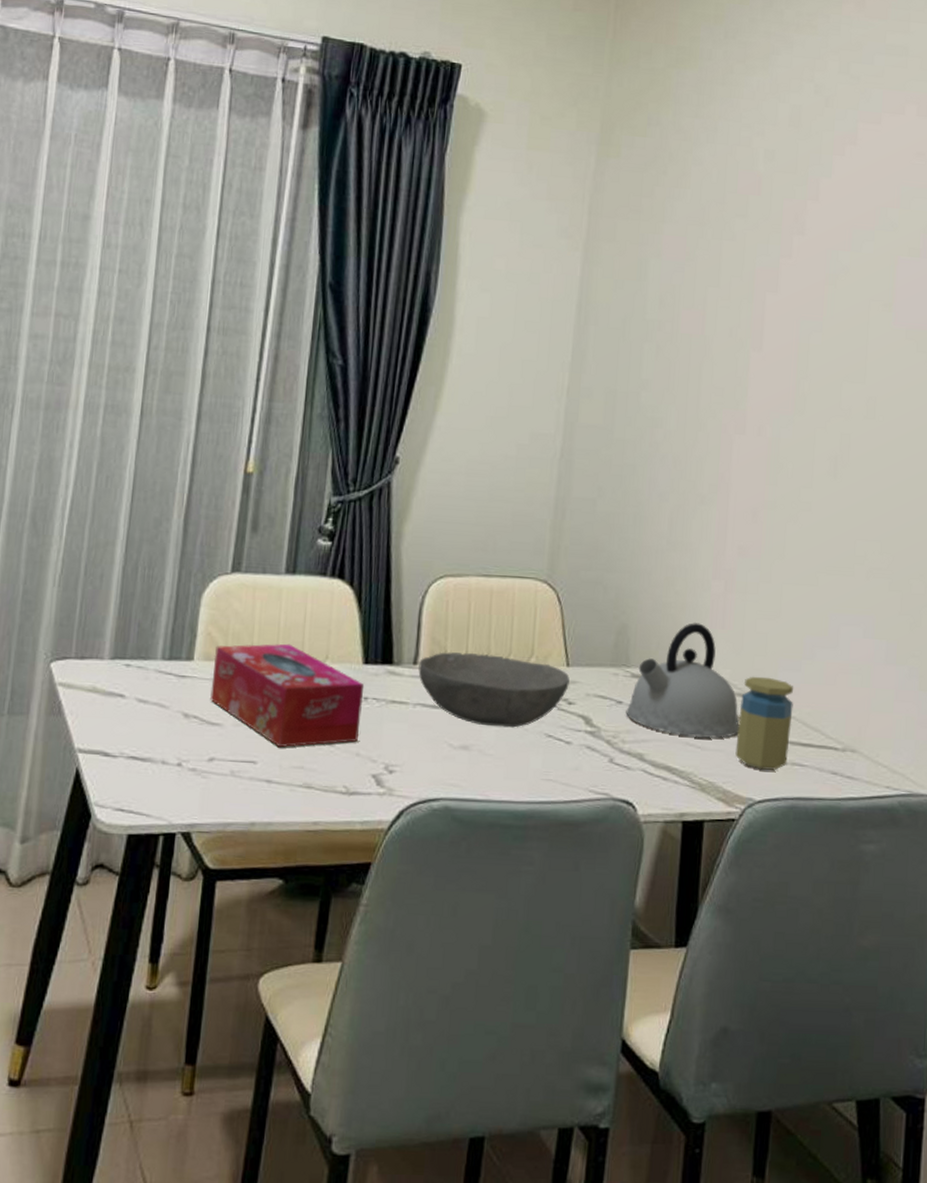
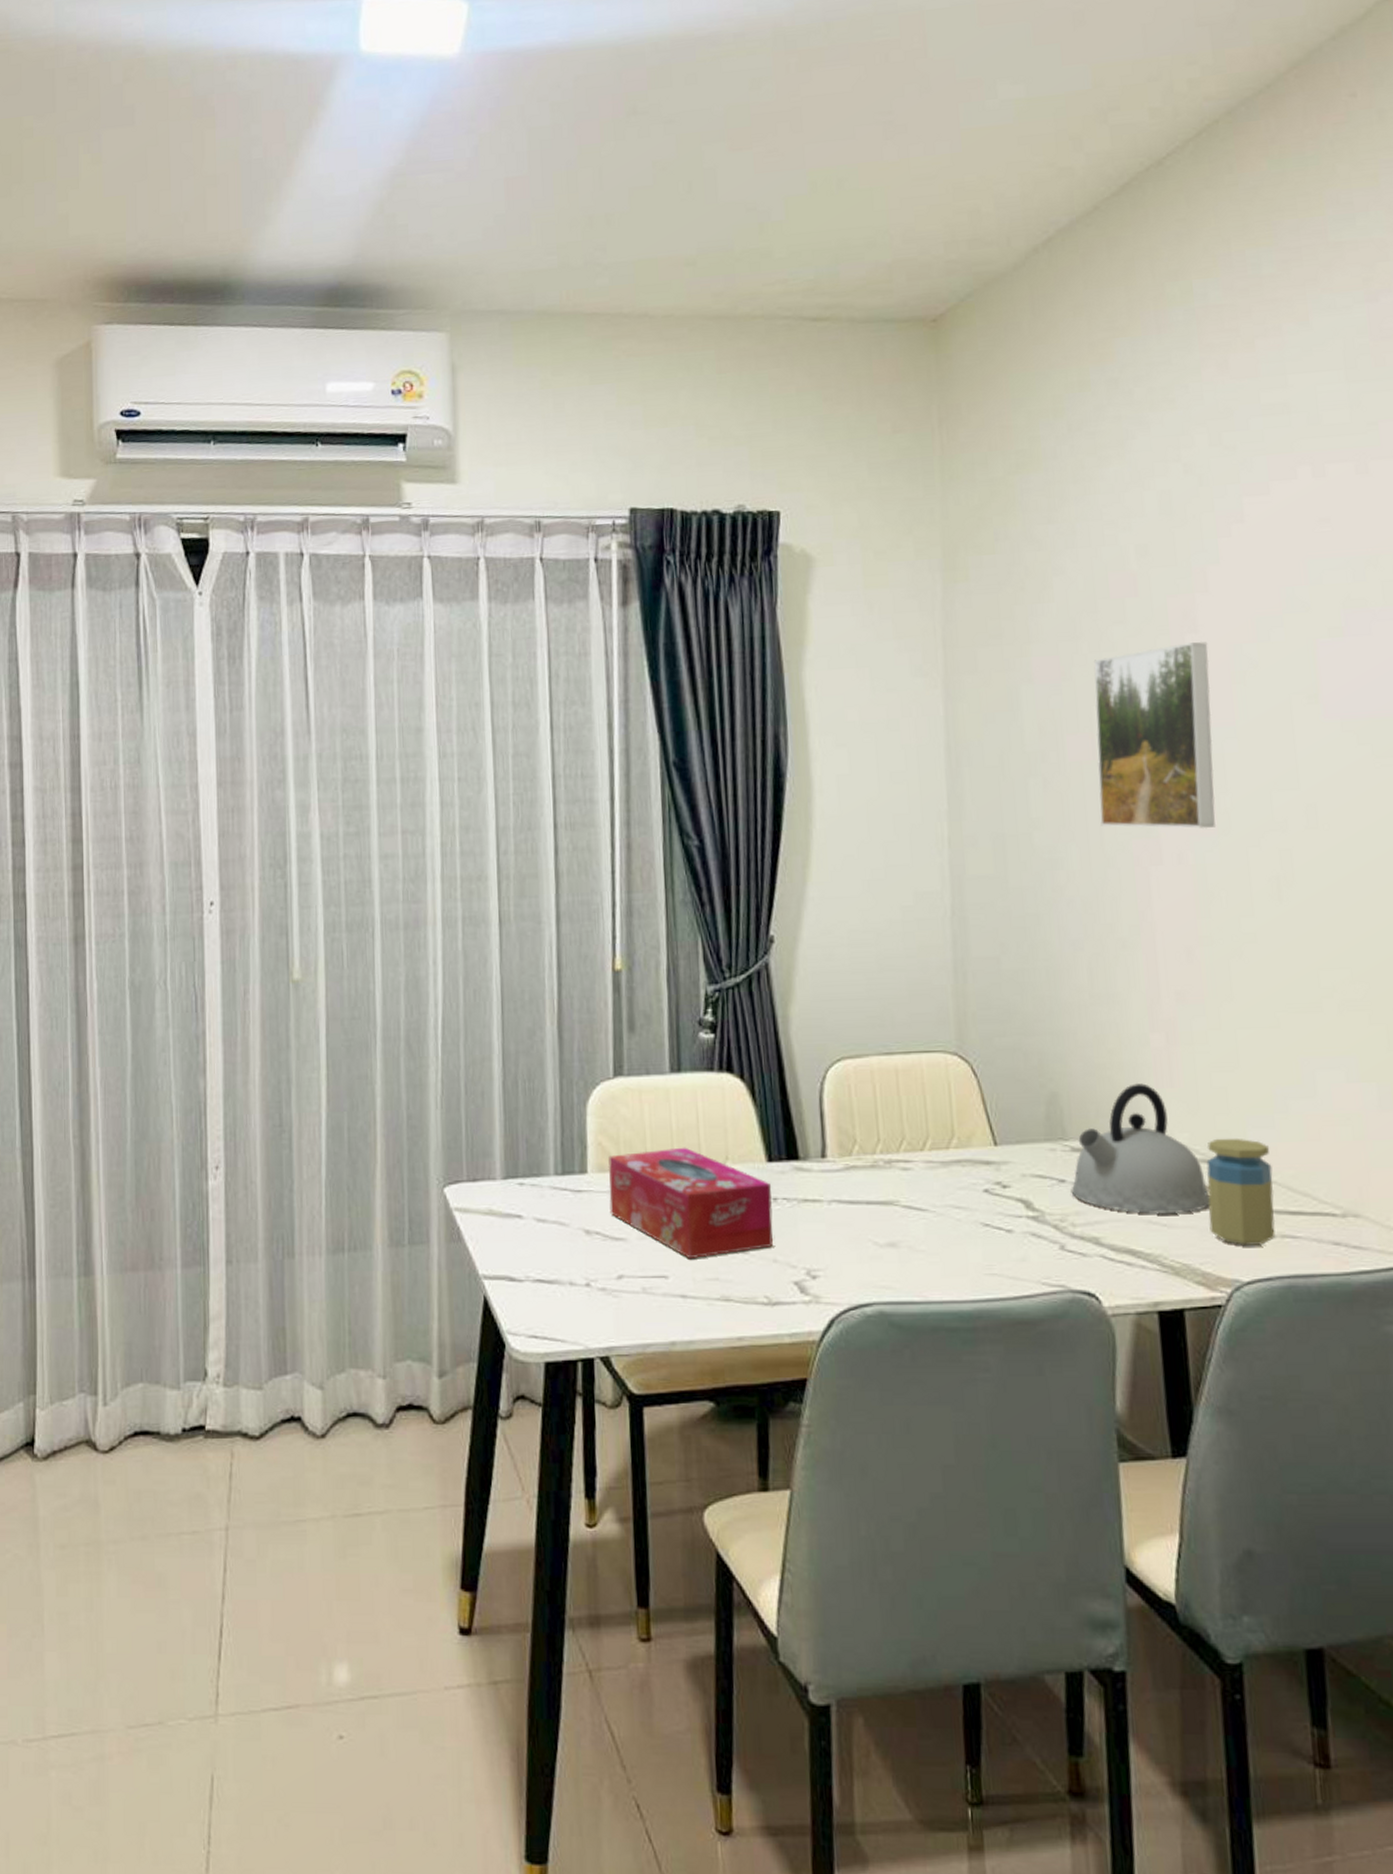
bowl: present [418,652,570,728] -> none [827,1139,1000,1220]
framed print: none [699,243,811,408] -> present [1093,642,1216,829]

